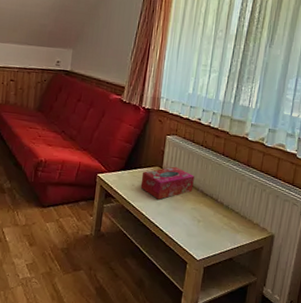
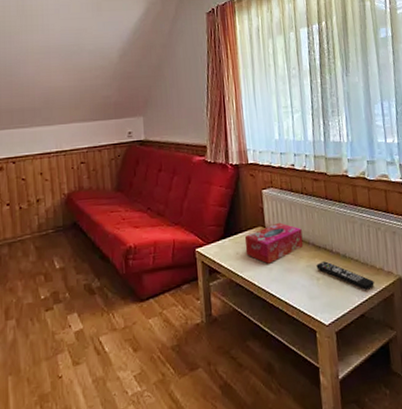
remote control: none [200,207,248,239] -> present [316,261,375,290]

